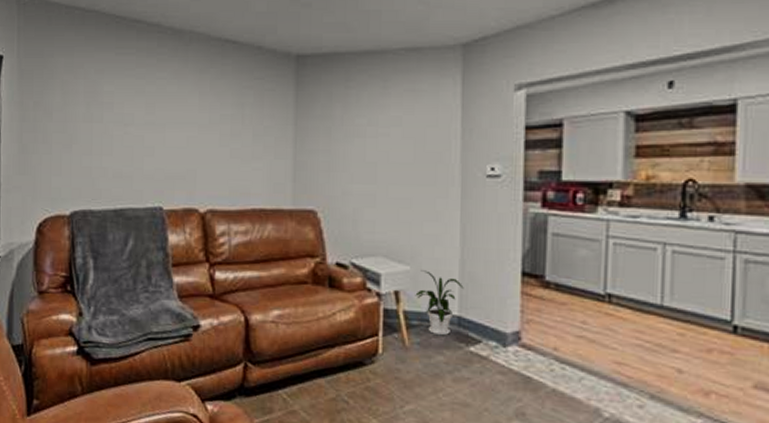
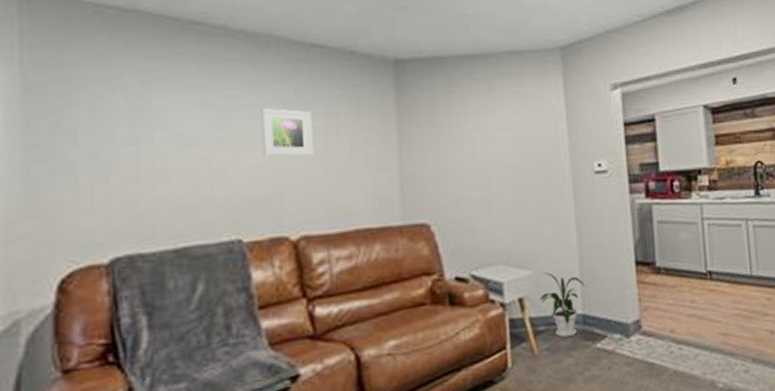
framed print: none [181,97,223,140] -> present [261,108,314,157]

